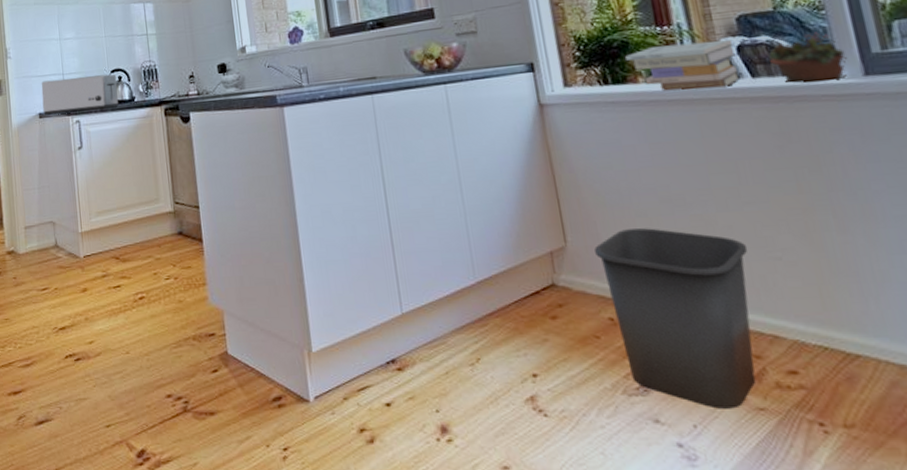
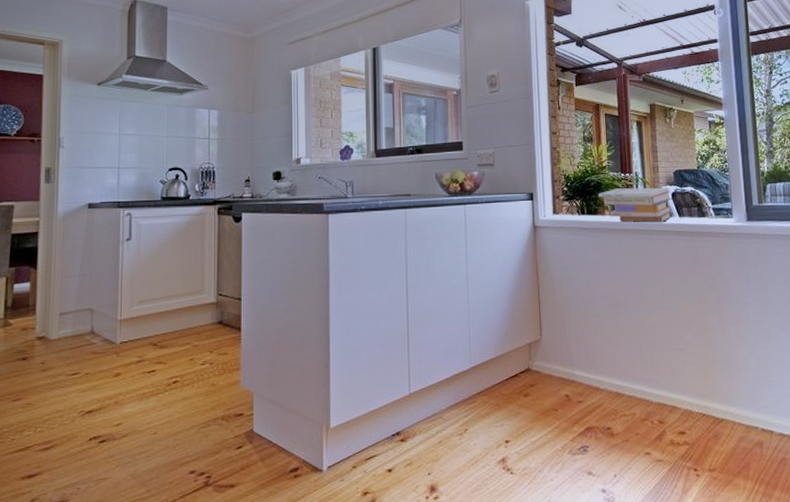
toaster: present [41,74,118,116] -> none [93,171,174,207]
waste bin: present [594,228,756,409] -> none [561,326,663,462]
succulent planter: present [767,32,847,84] -> none [690,187,738,224]

